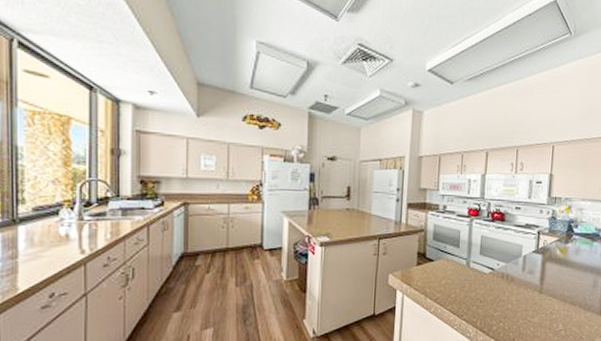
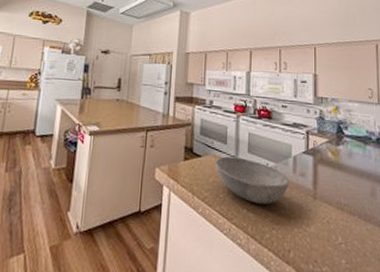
bowl: none [447,259,519,301] -> present [215,156,290,204]

